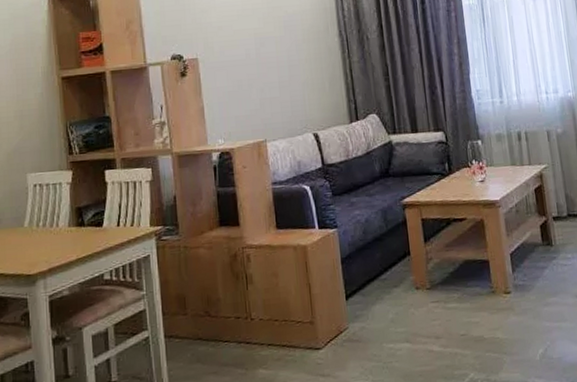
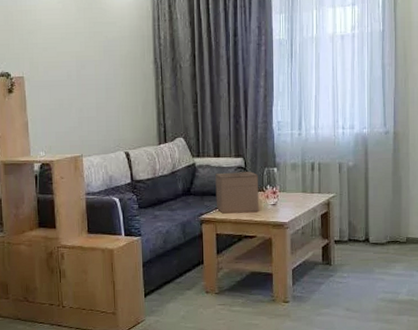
decorative box: none [415,146,467,196] -> present [215,171,259,214]

